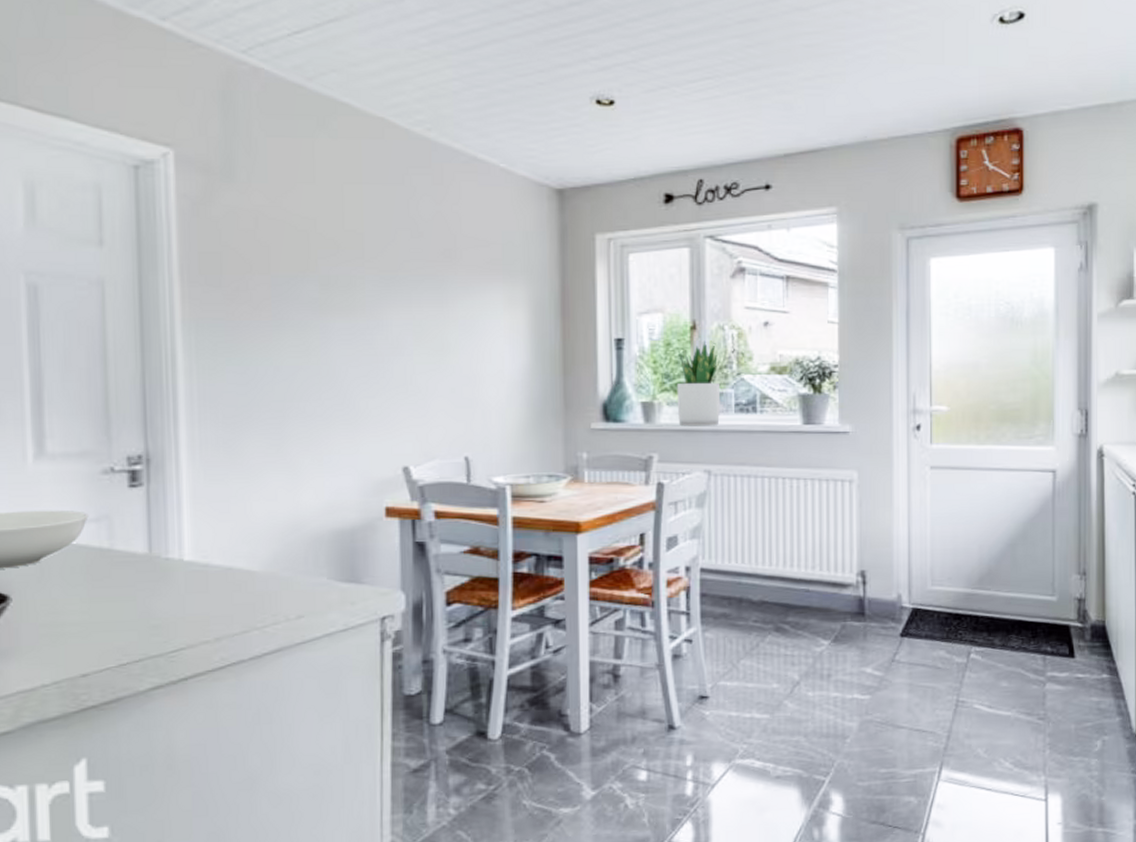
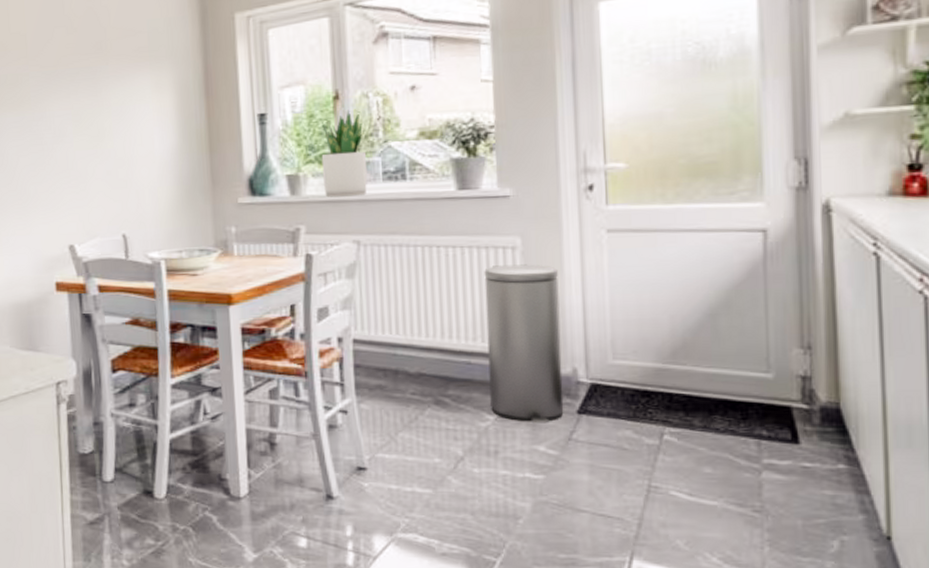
pedal bin: none [824,497,889,647] -> present [484,264,564,424]

